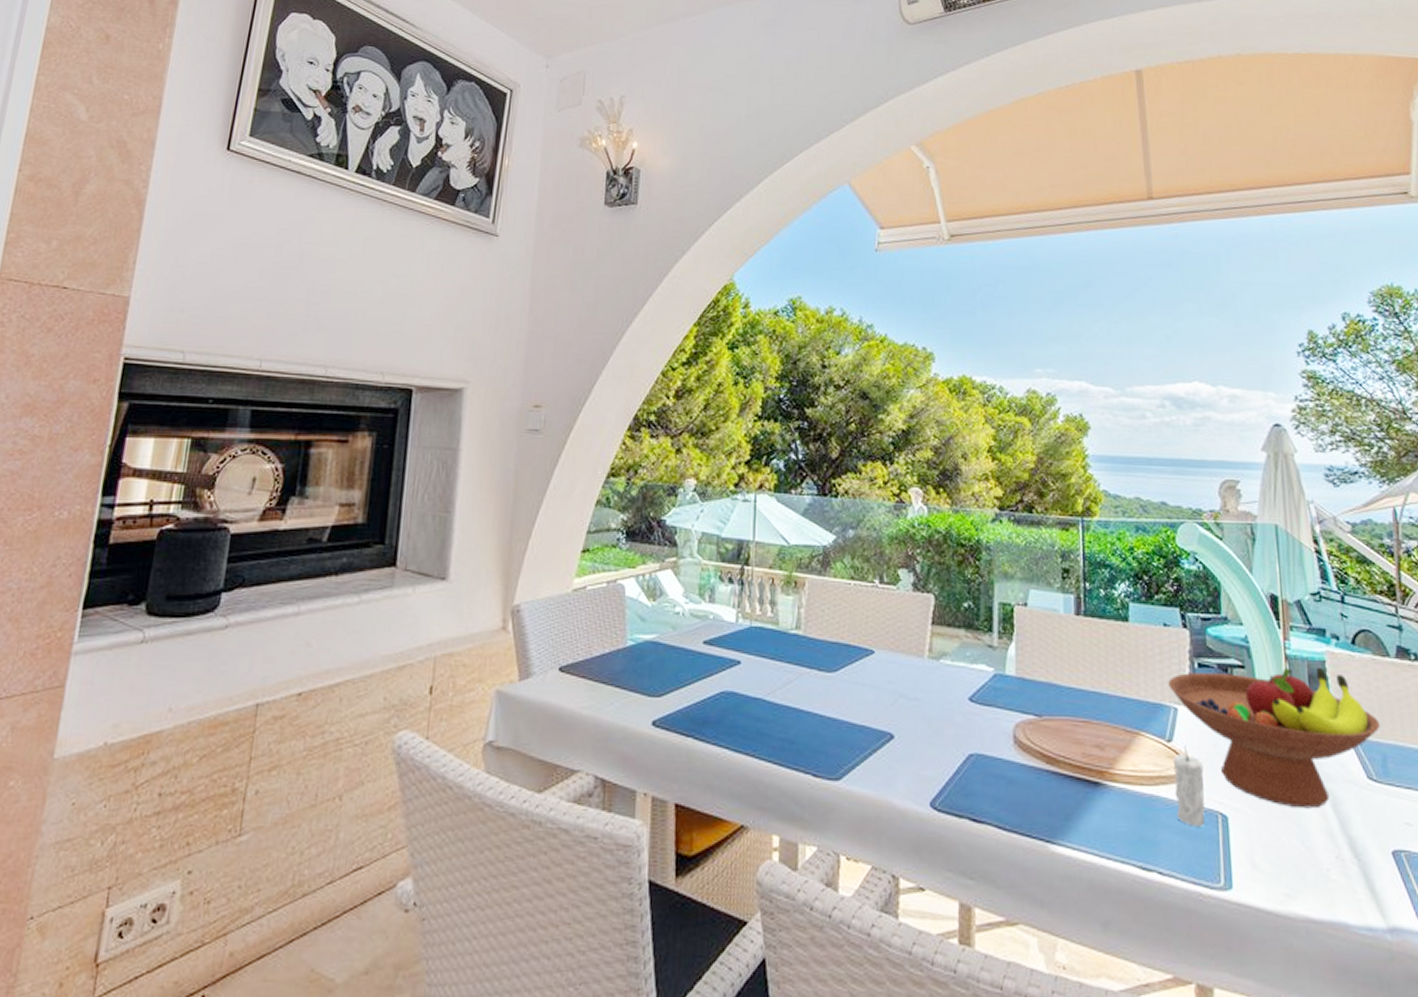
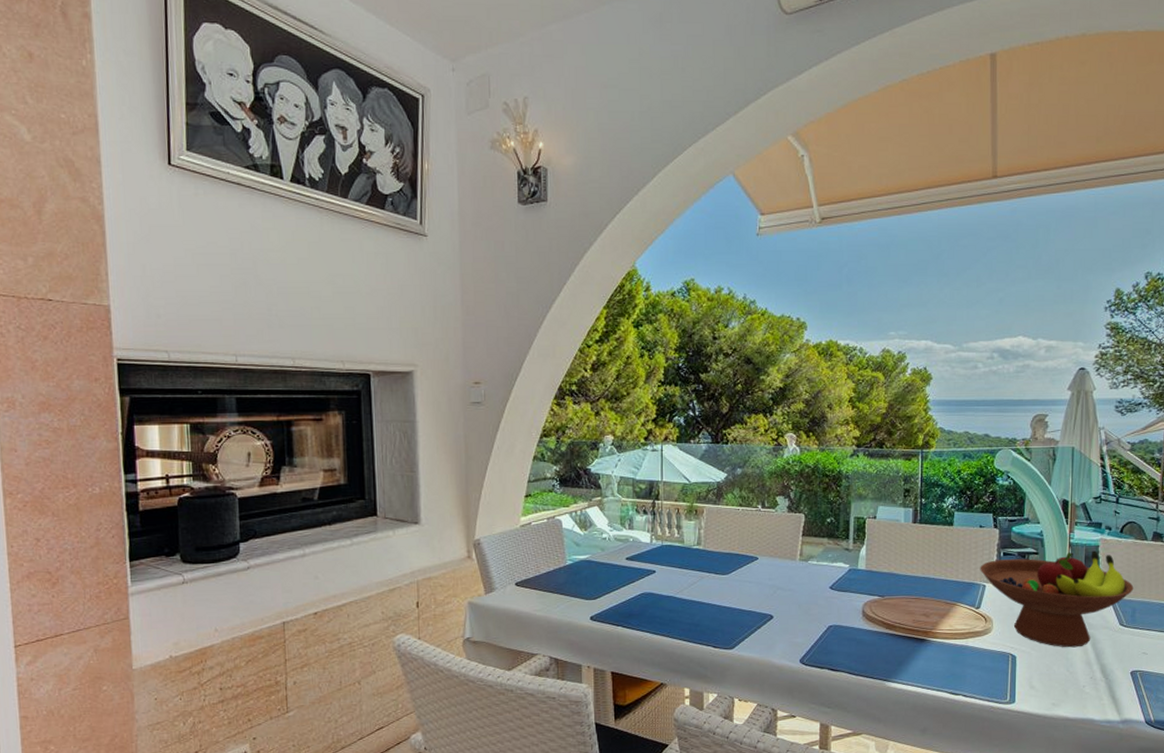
candle: present [1172,746,1205,827] -> none [979,611,1001,664]

